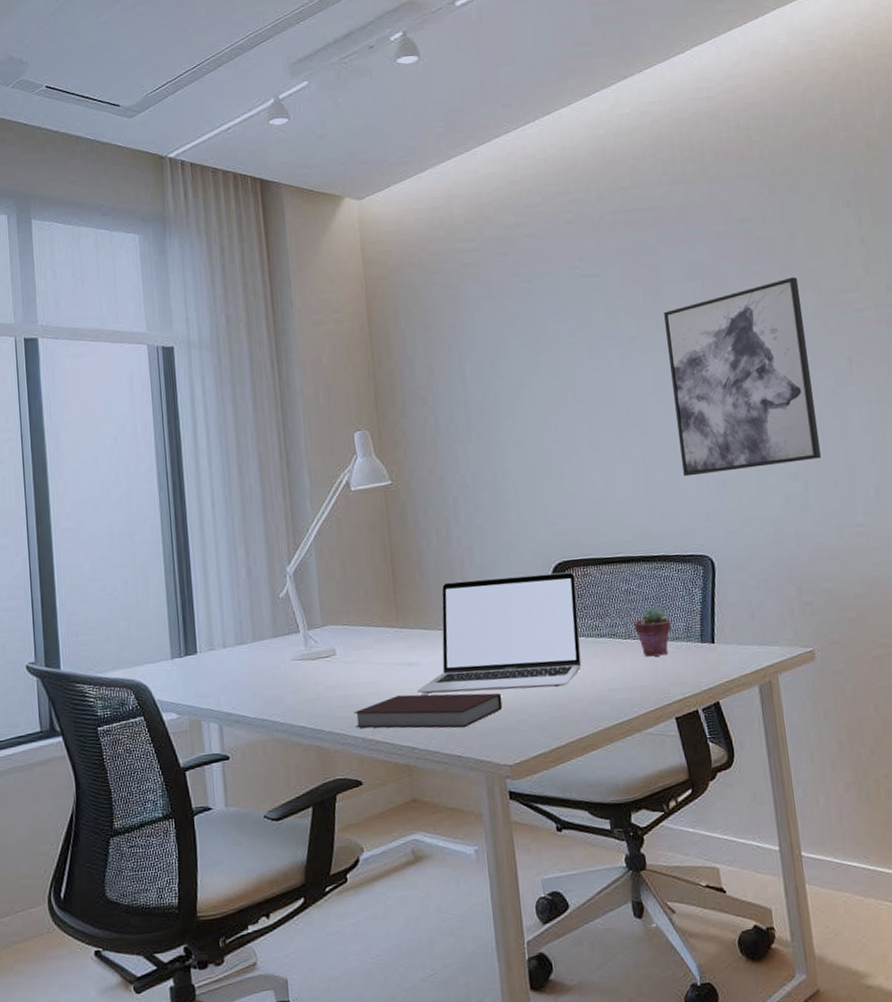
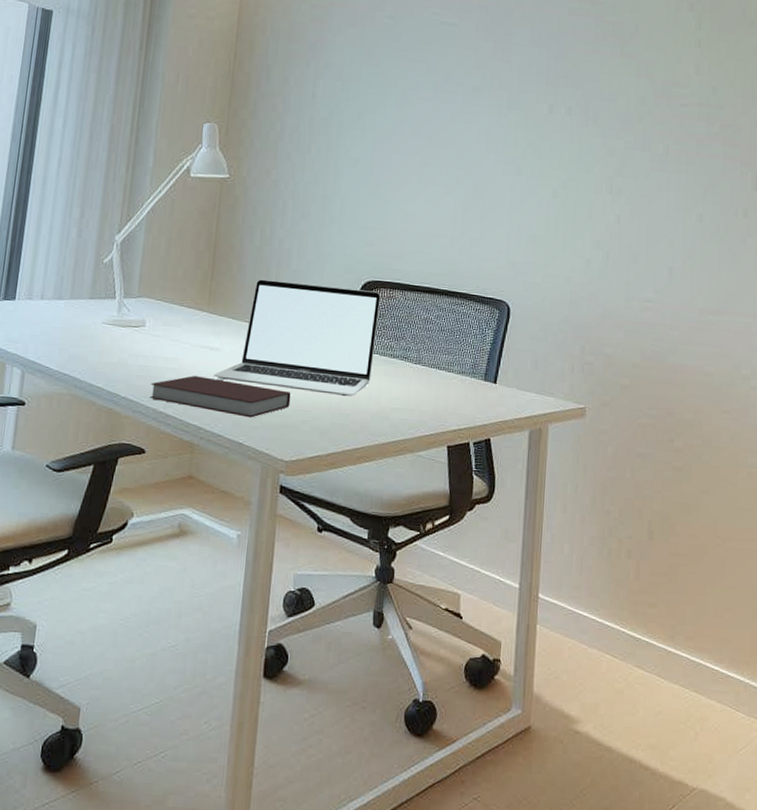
potted succulent: present [634,607,672,657] -> none [425,339,461,386]
wall art: present [664,277,821,477] -> none [497,62,635,233]

